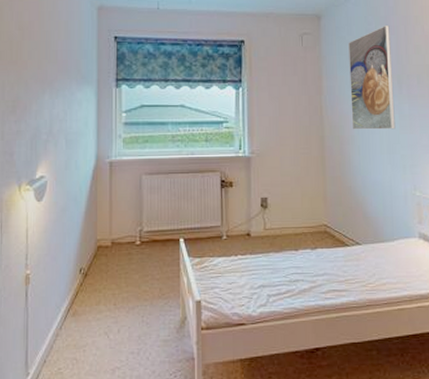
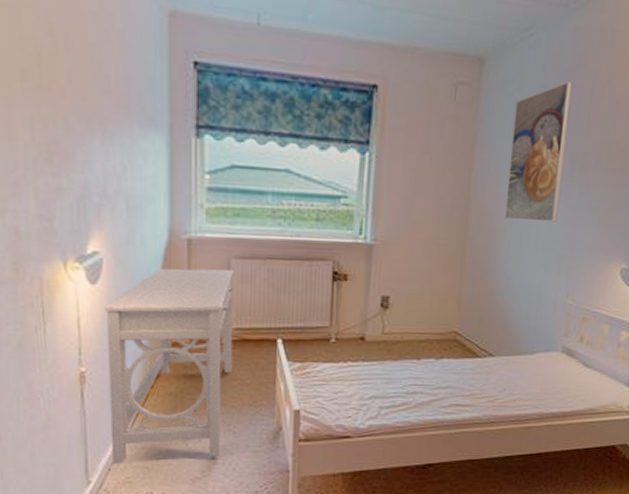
desk: none [47,183,145,356] -> present [105,268,234,463]

